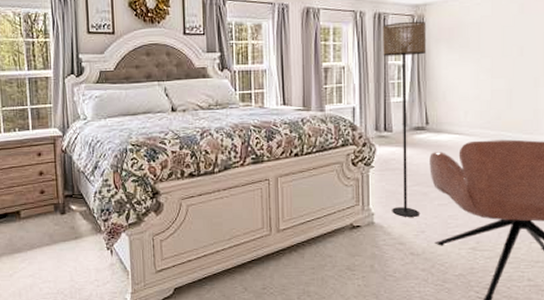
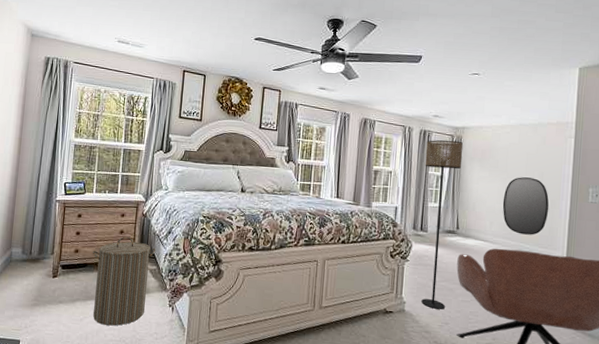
laundry hamper: none [12,178,83,278] -> present [93,236,156,326]
home mirror: none [477,54,533,122] -> present [502,177,549,235]

